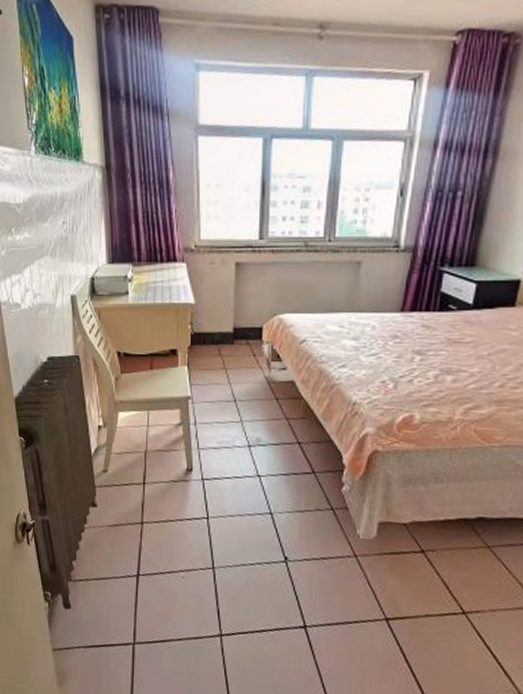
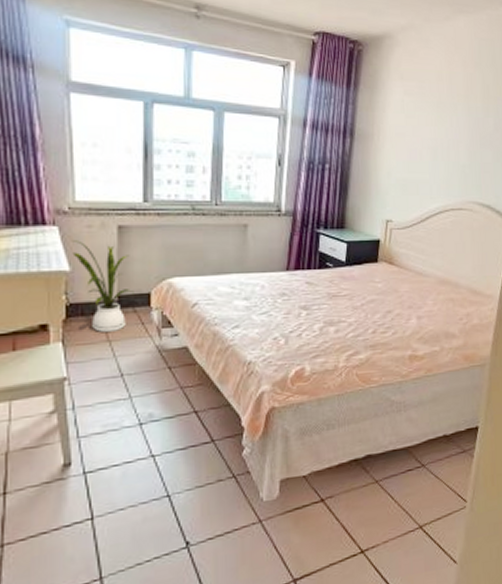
house plant: none [197,276,248,362] -> present [72,240,134,333]

